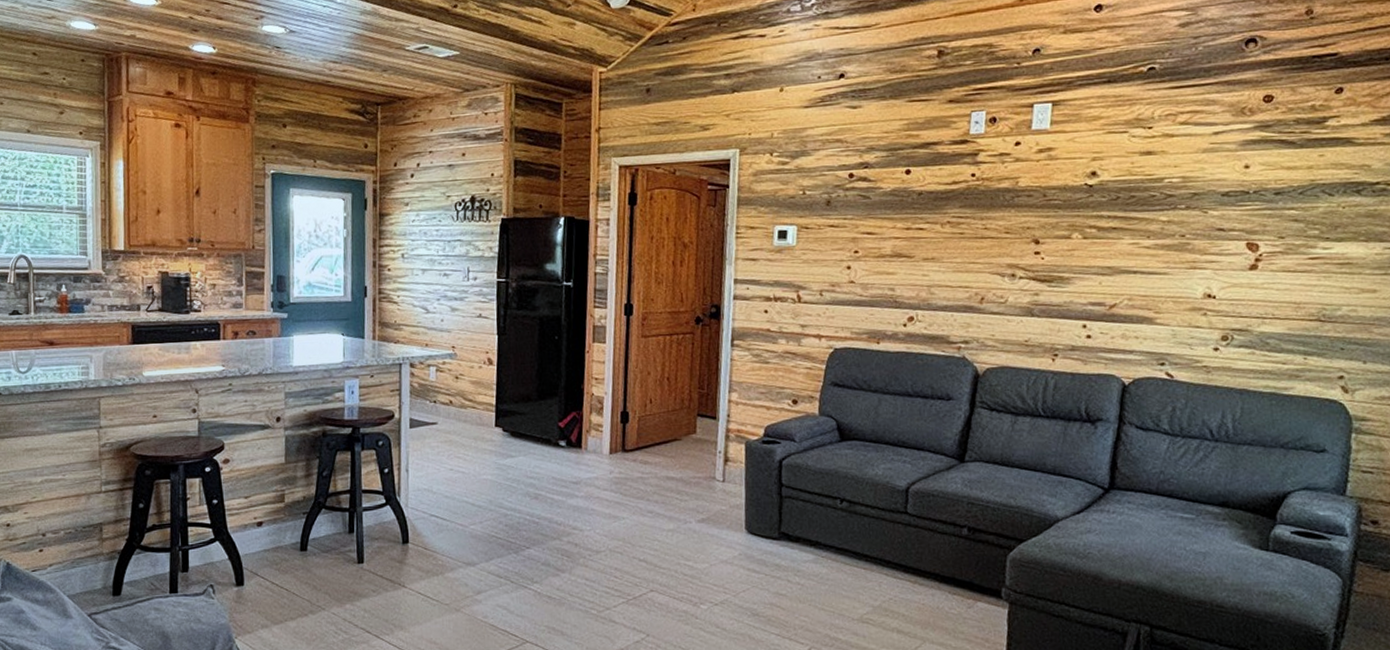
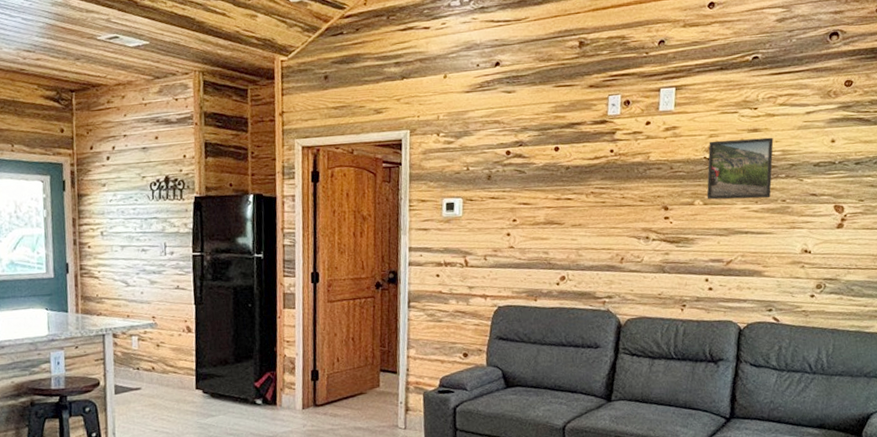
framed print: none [1087,161,1172,233] -> present [706,137,774,200]

